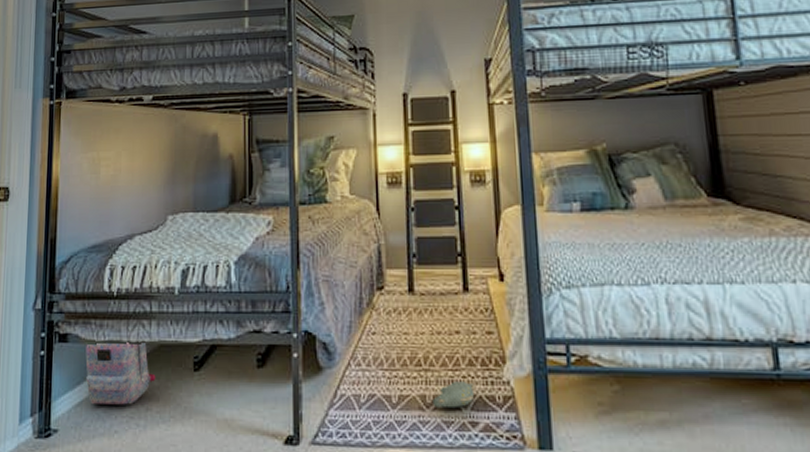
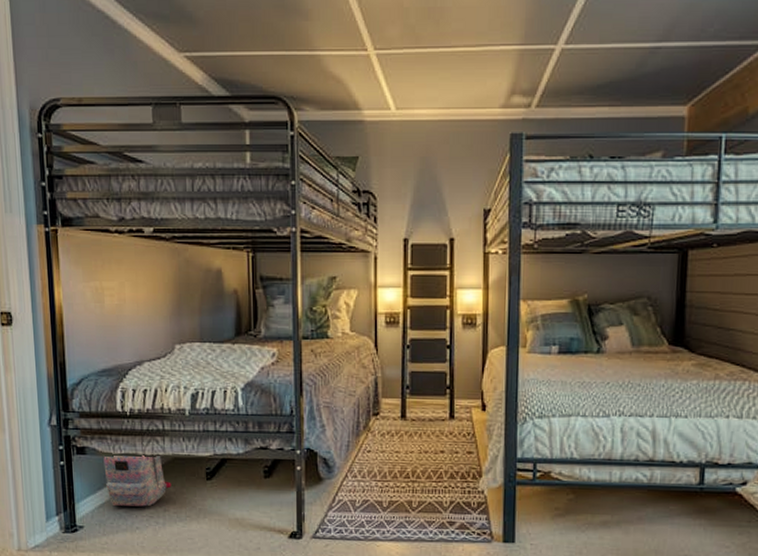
plush toy: present [433,381,475,409] -> none [418,490,454,512]

